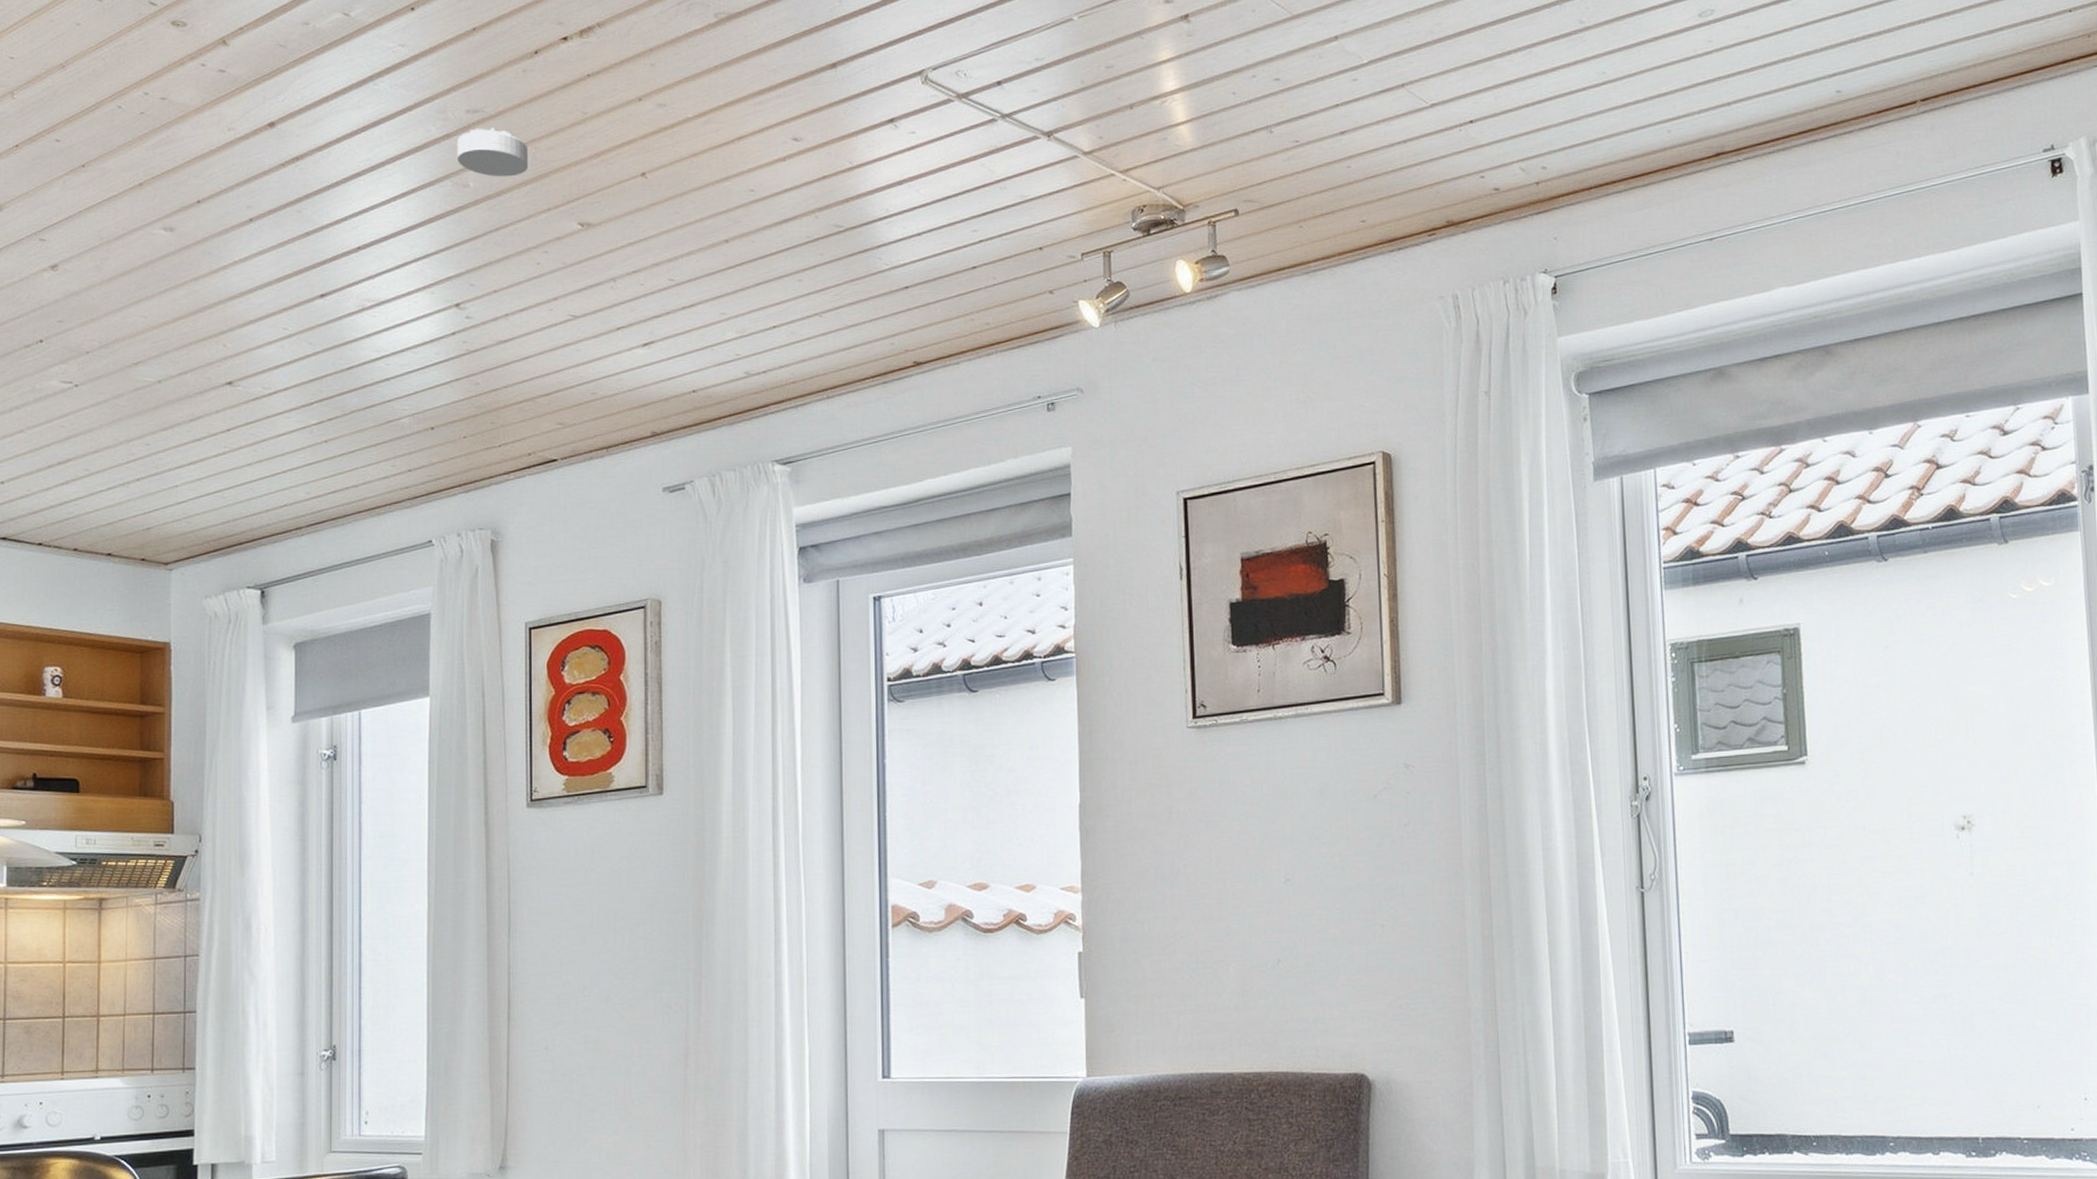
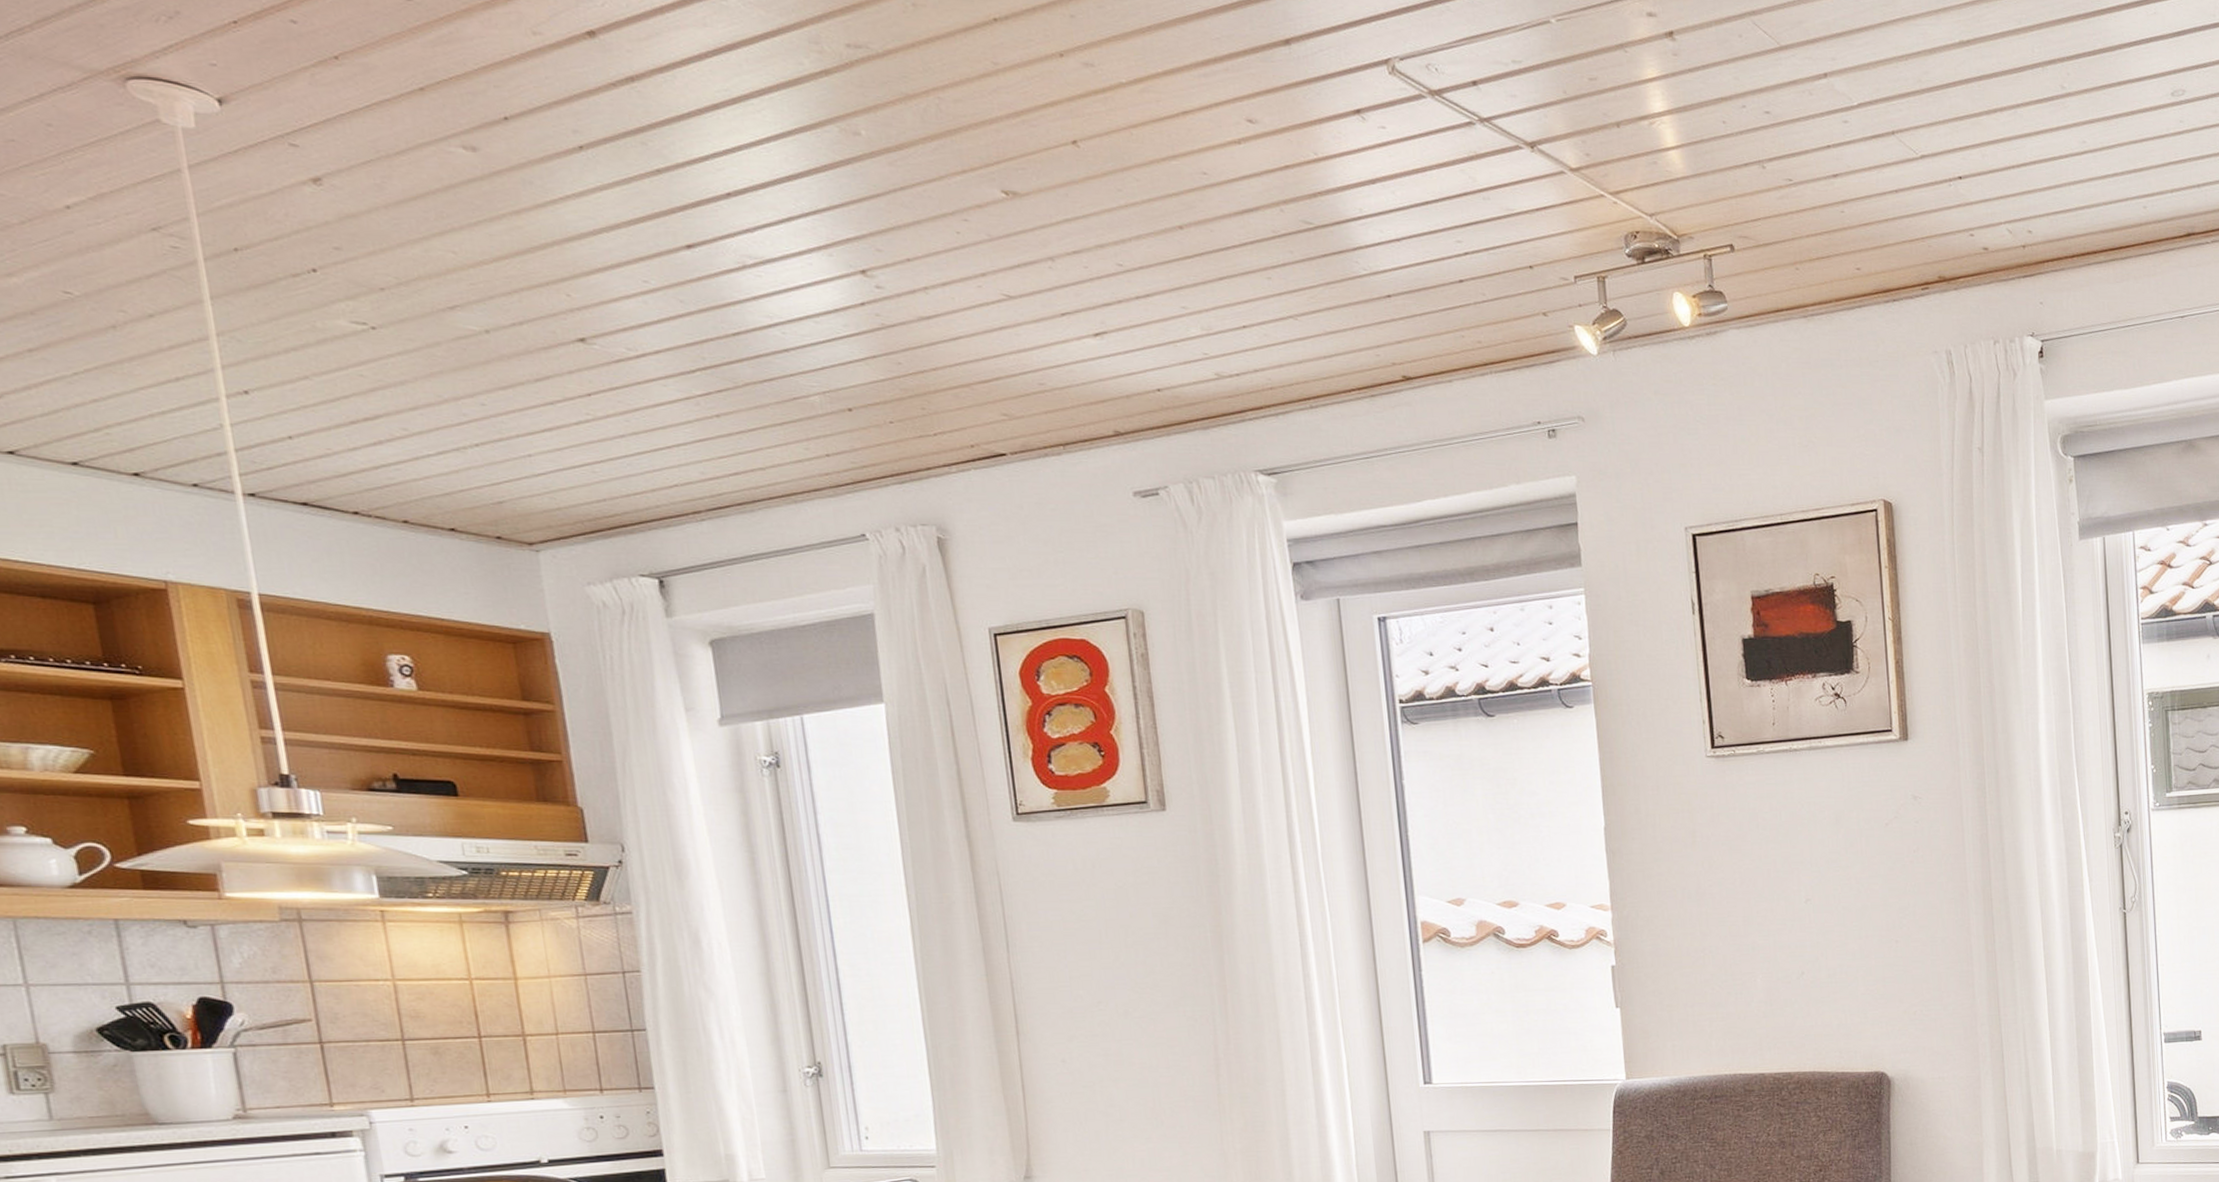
smoke detector: present [456,127,529,177] -> none [838,67,933,129]

